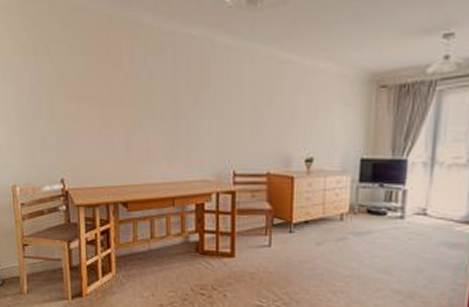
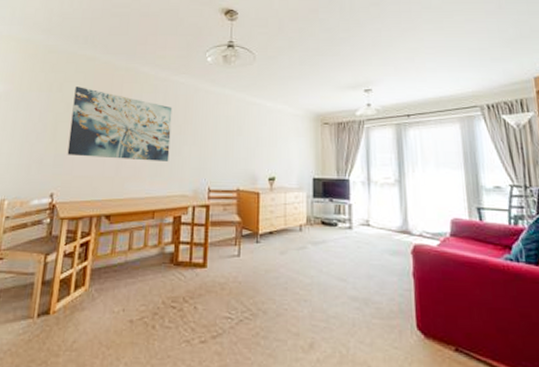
wall art: none [65,48,186,141] -> present [67,87,173,162]

